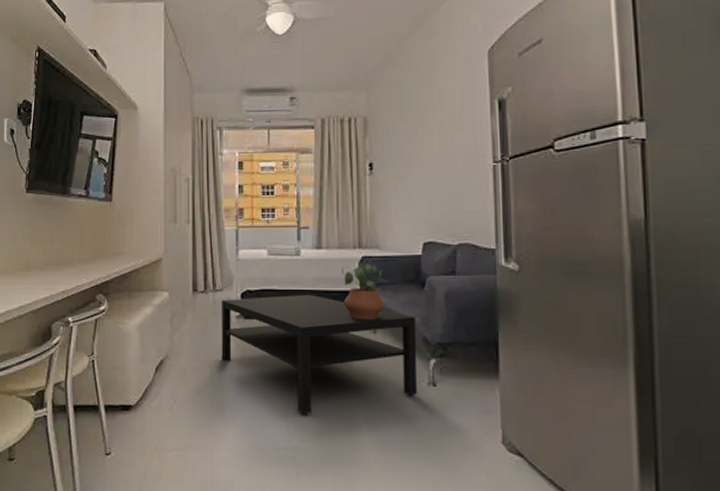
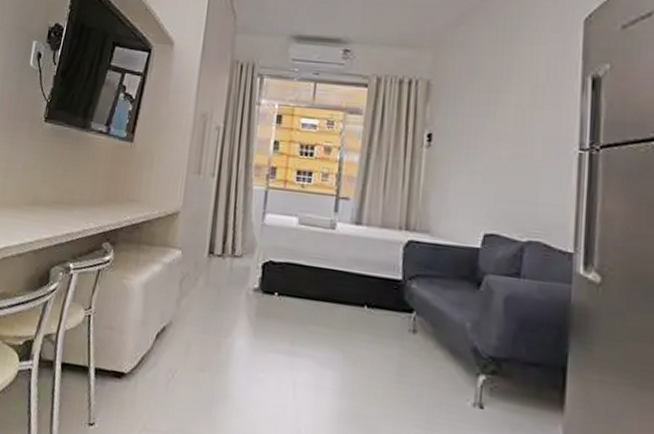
coffee table: present [221,294,417,414] -> none [231,267,467,416]
potted plant: present [341,263,389,320] -> none [380,248,438,318]

